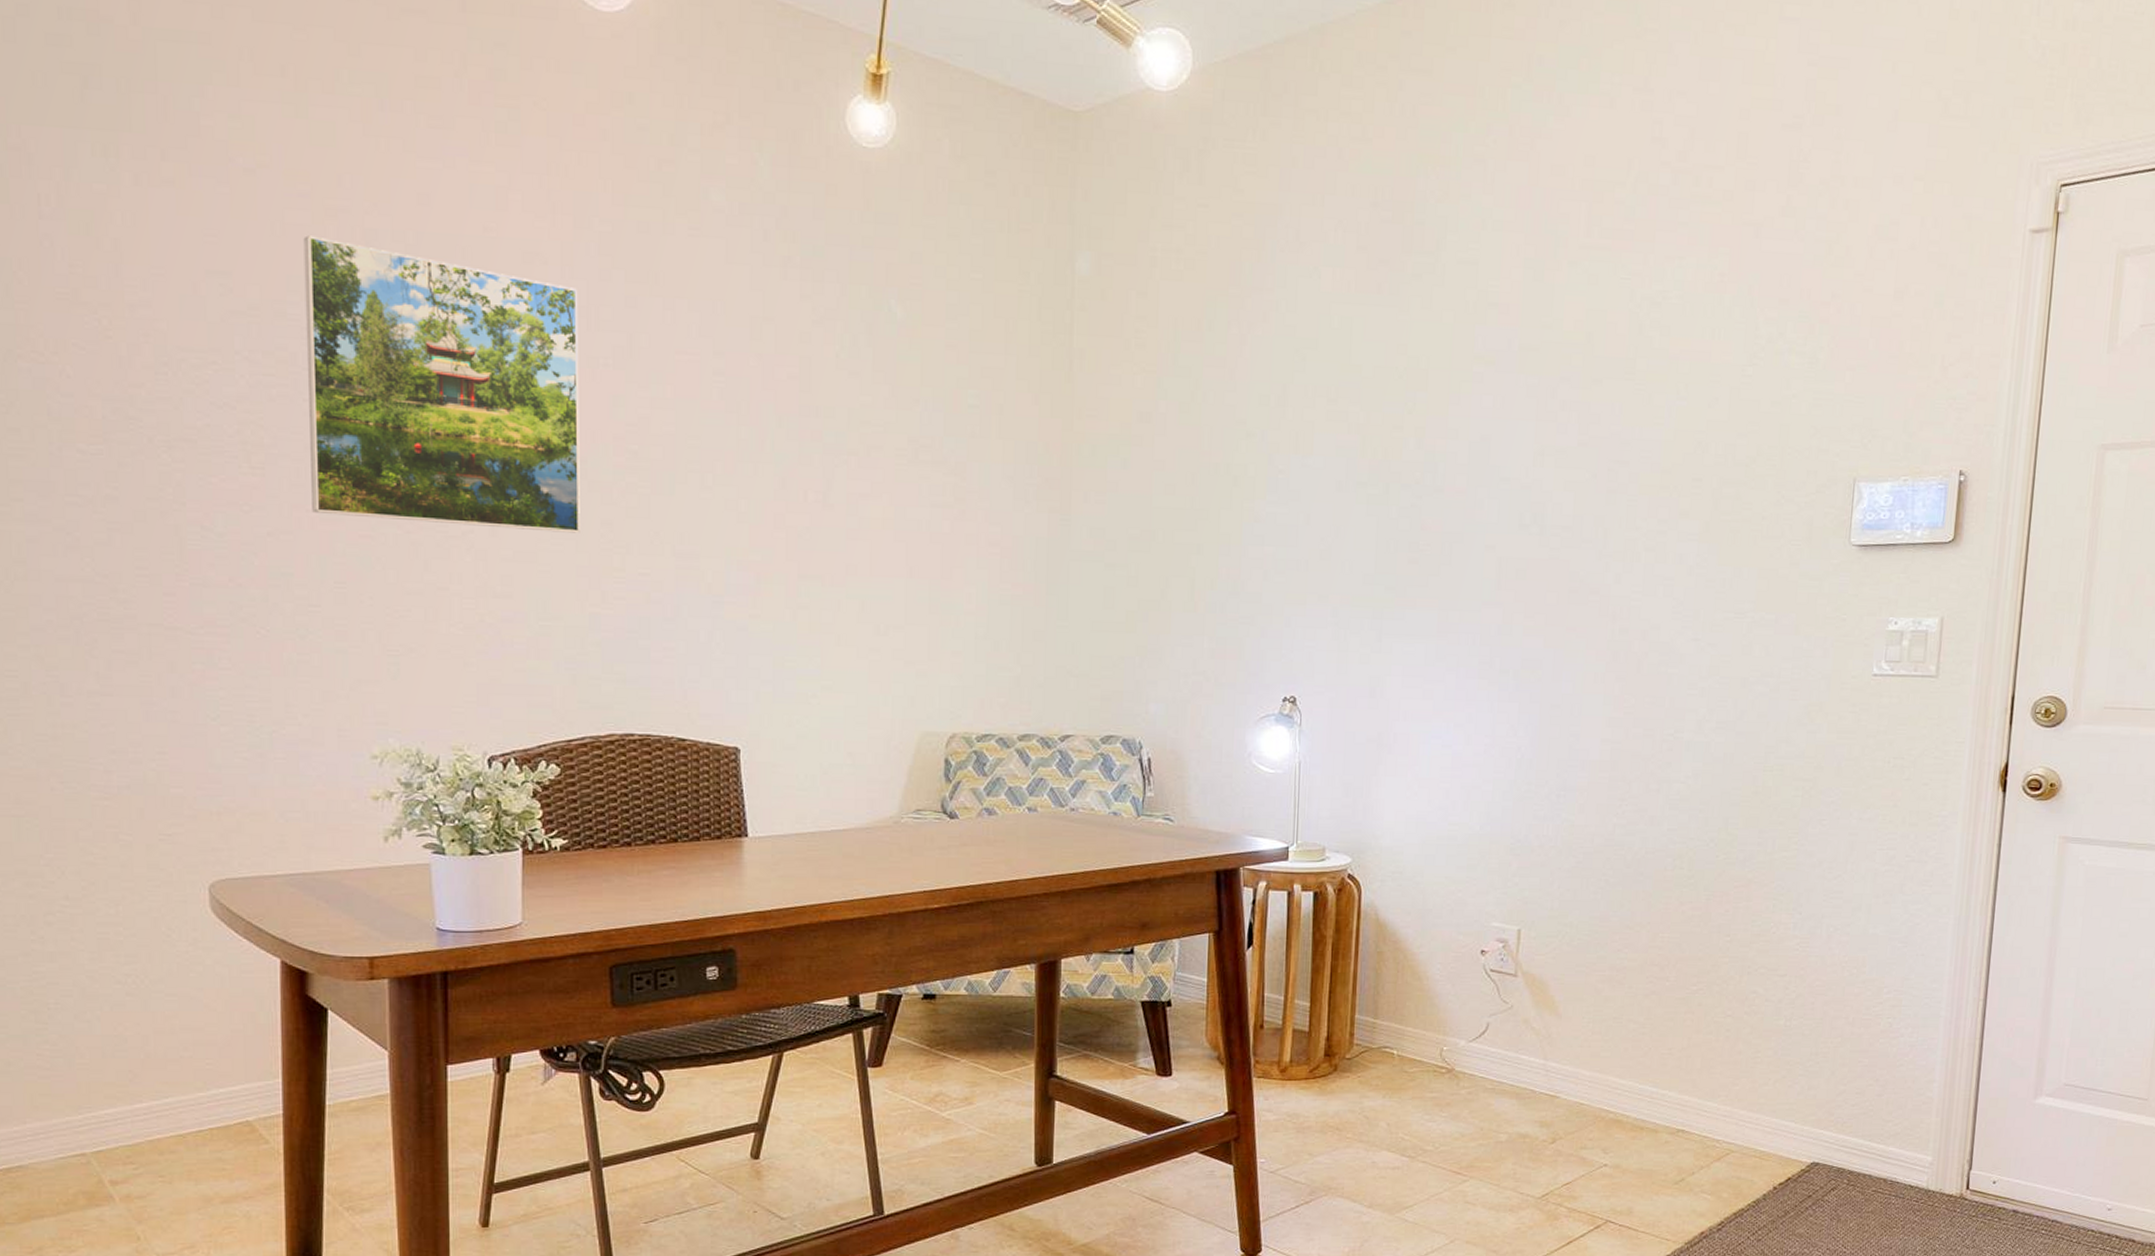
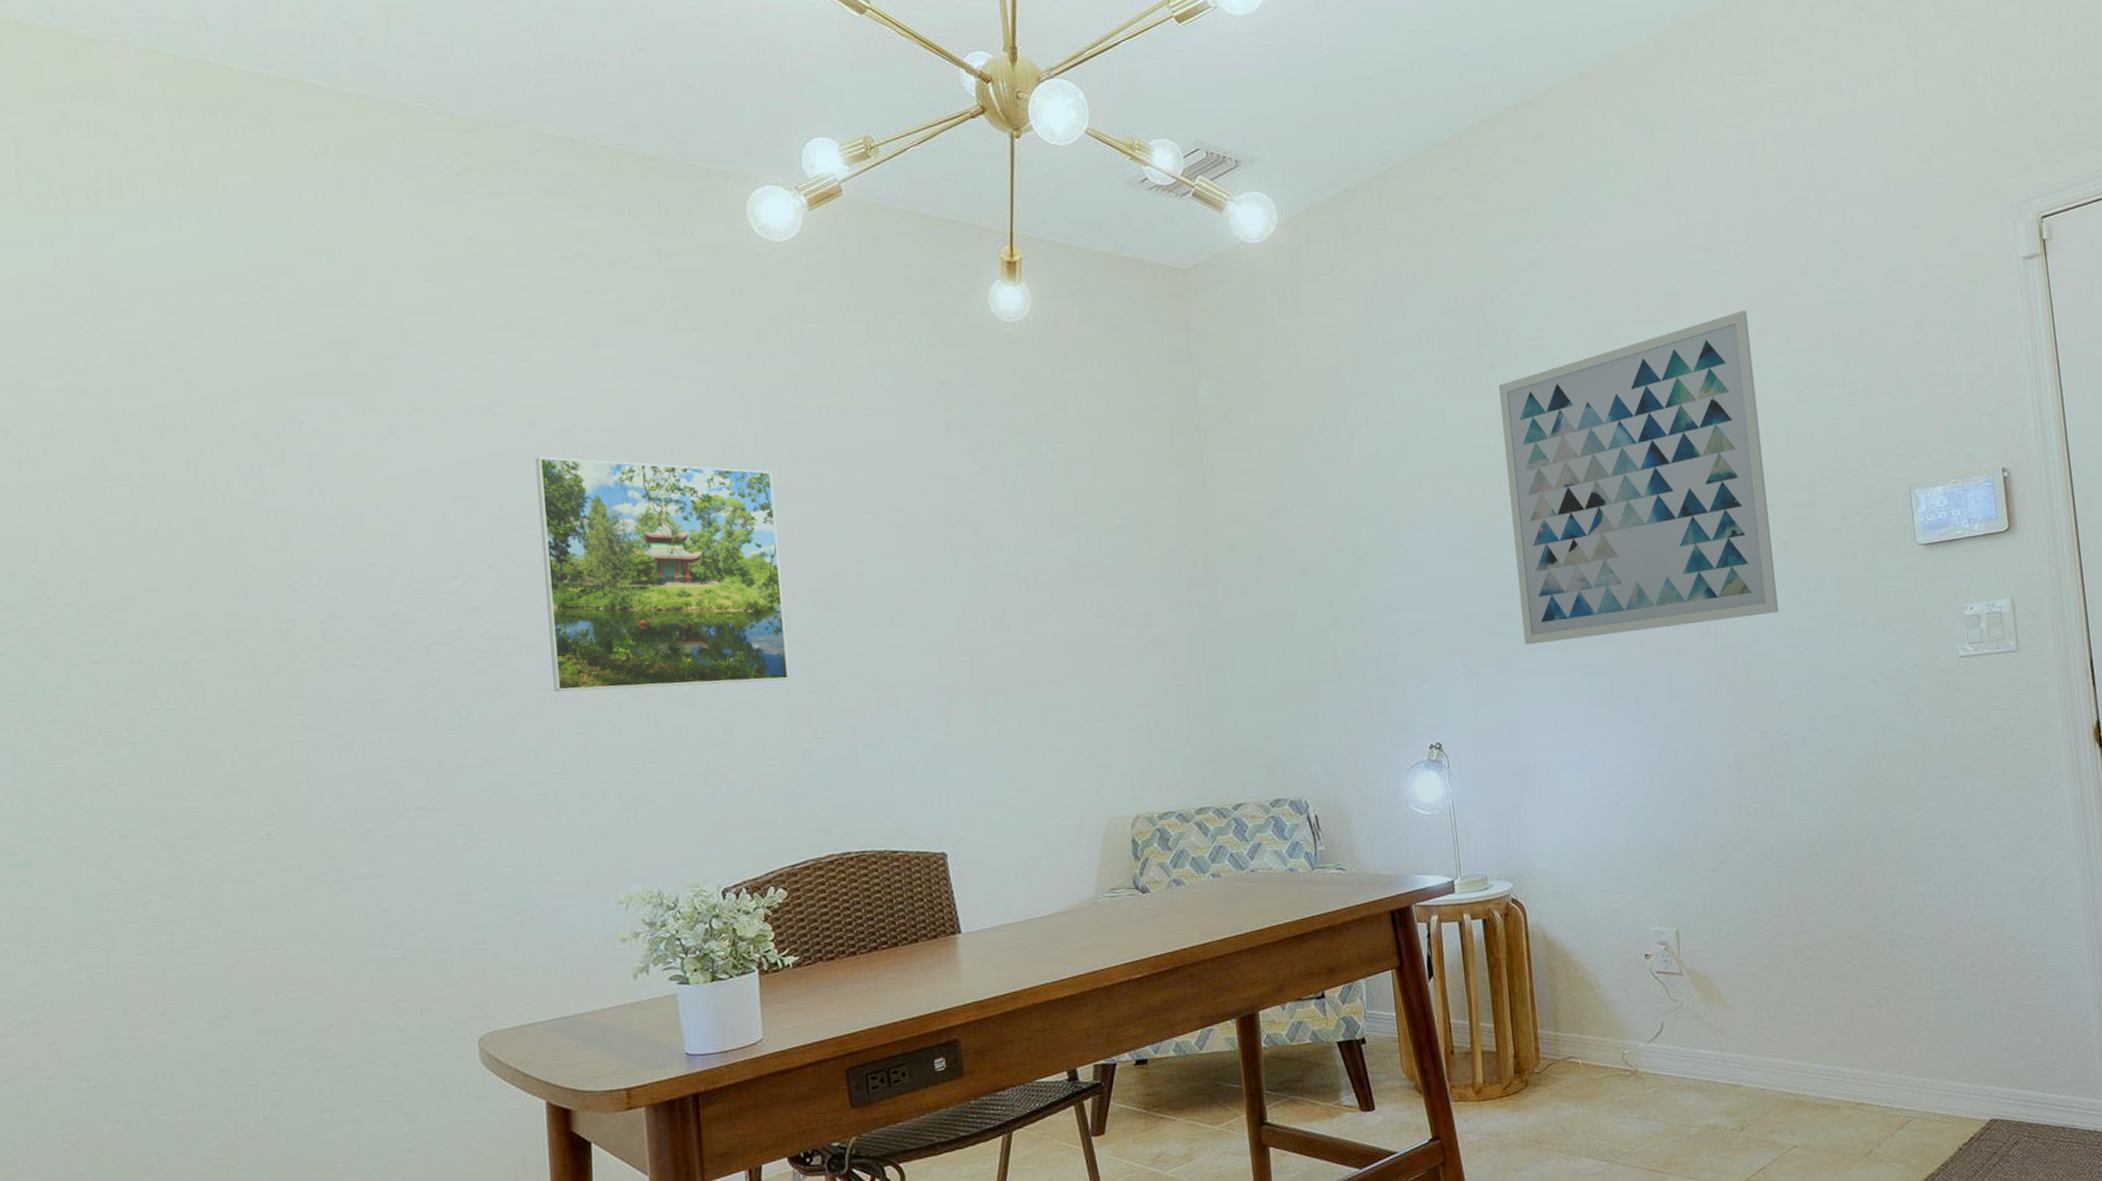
wall art: none [1403,249,1711,601] -> present [1498,310,1779,645]

